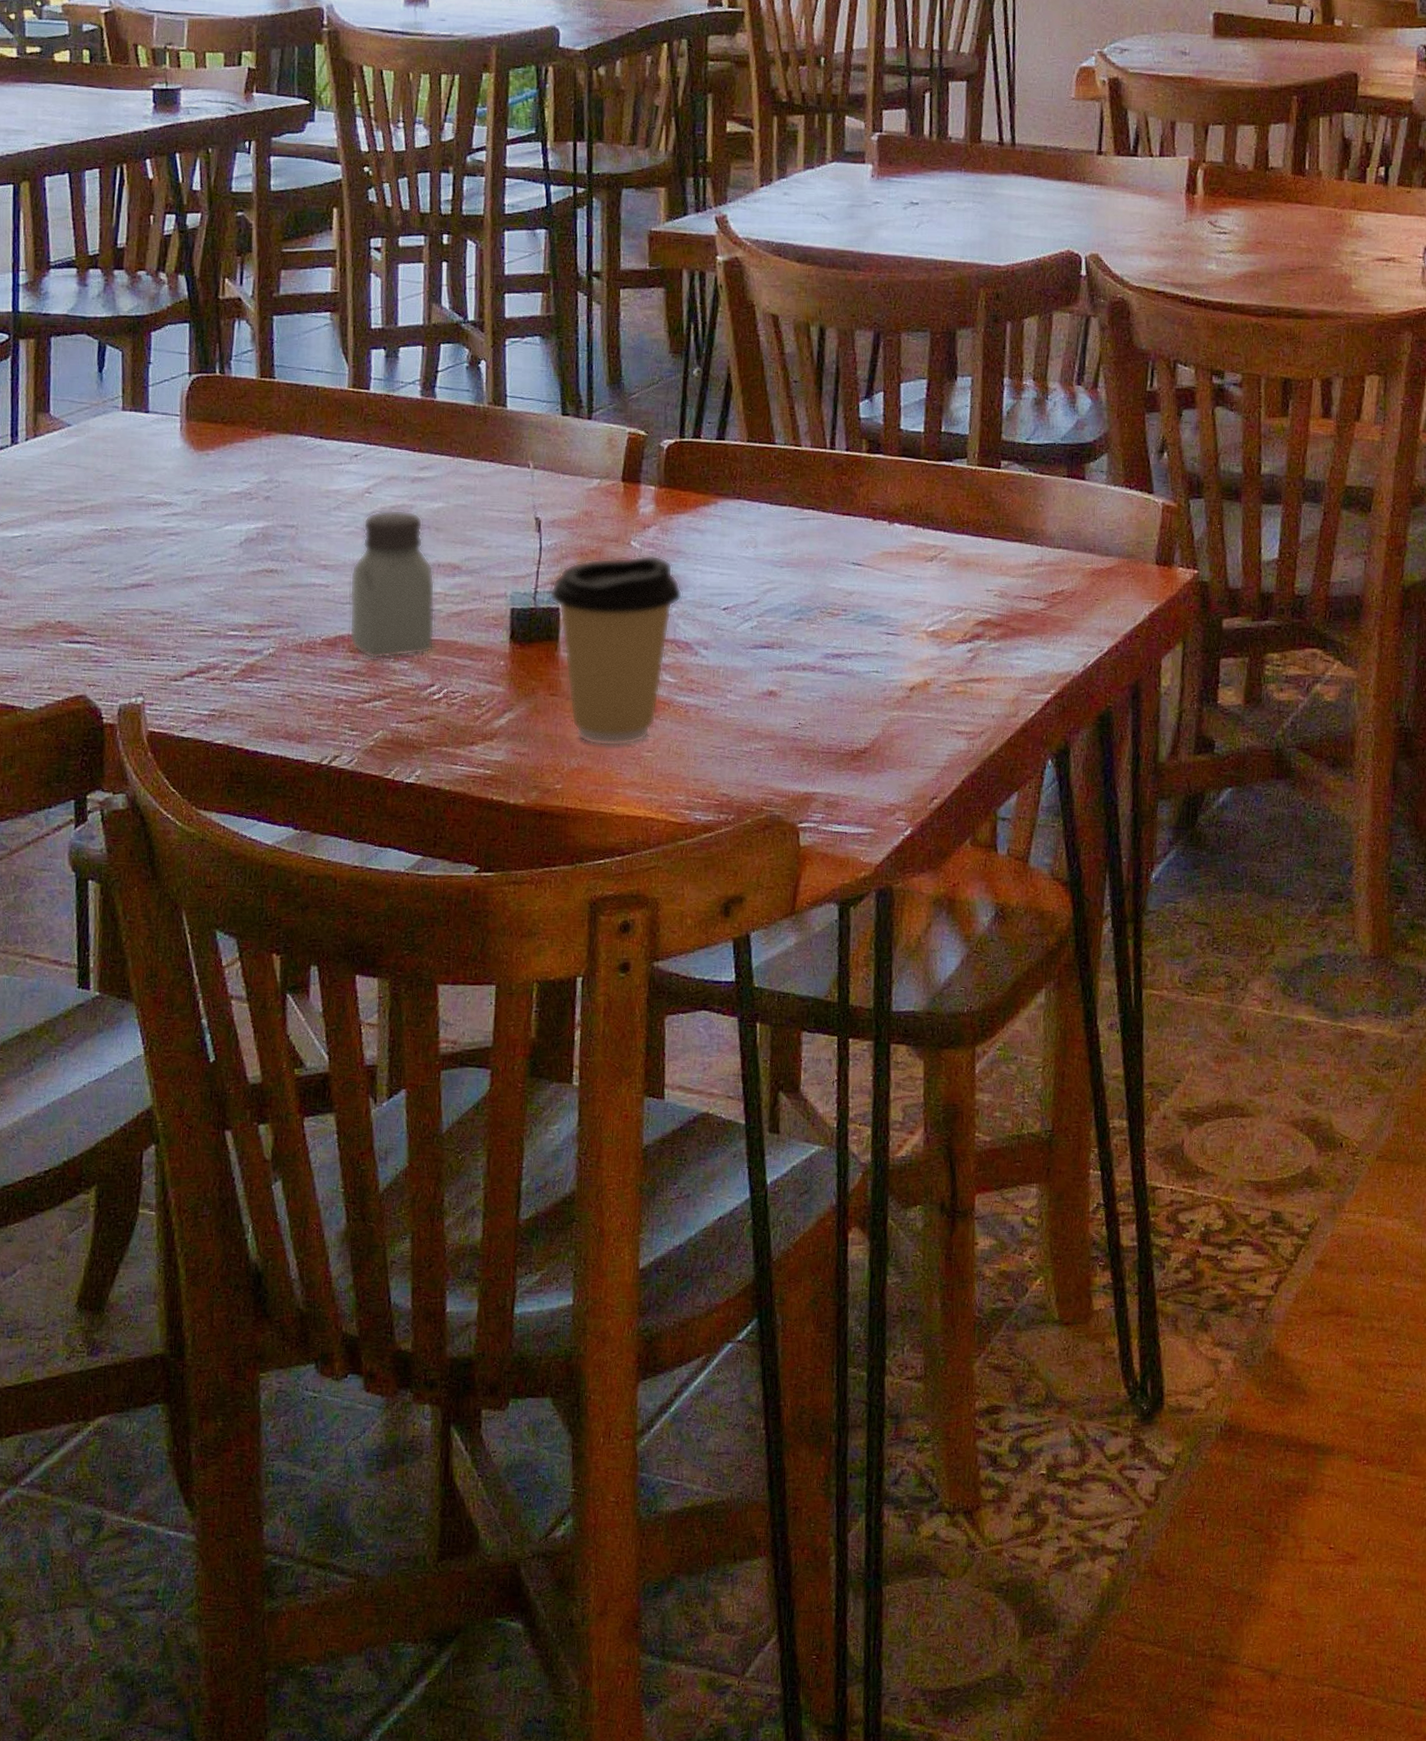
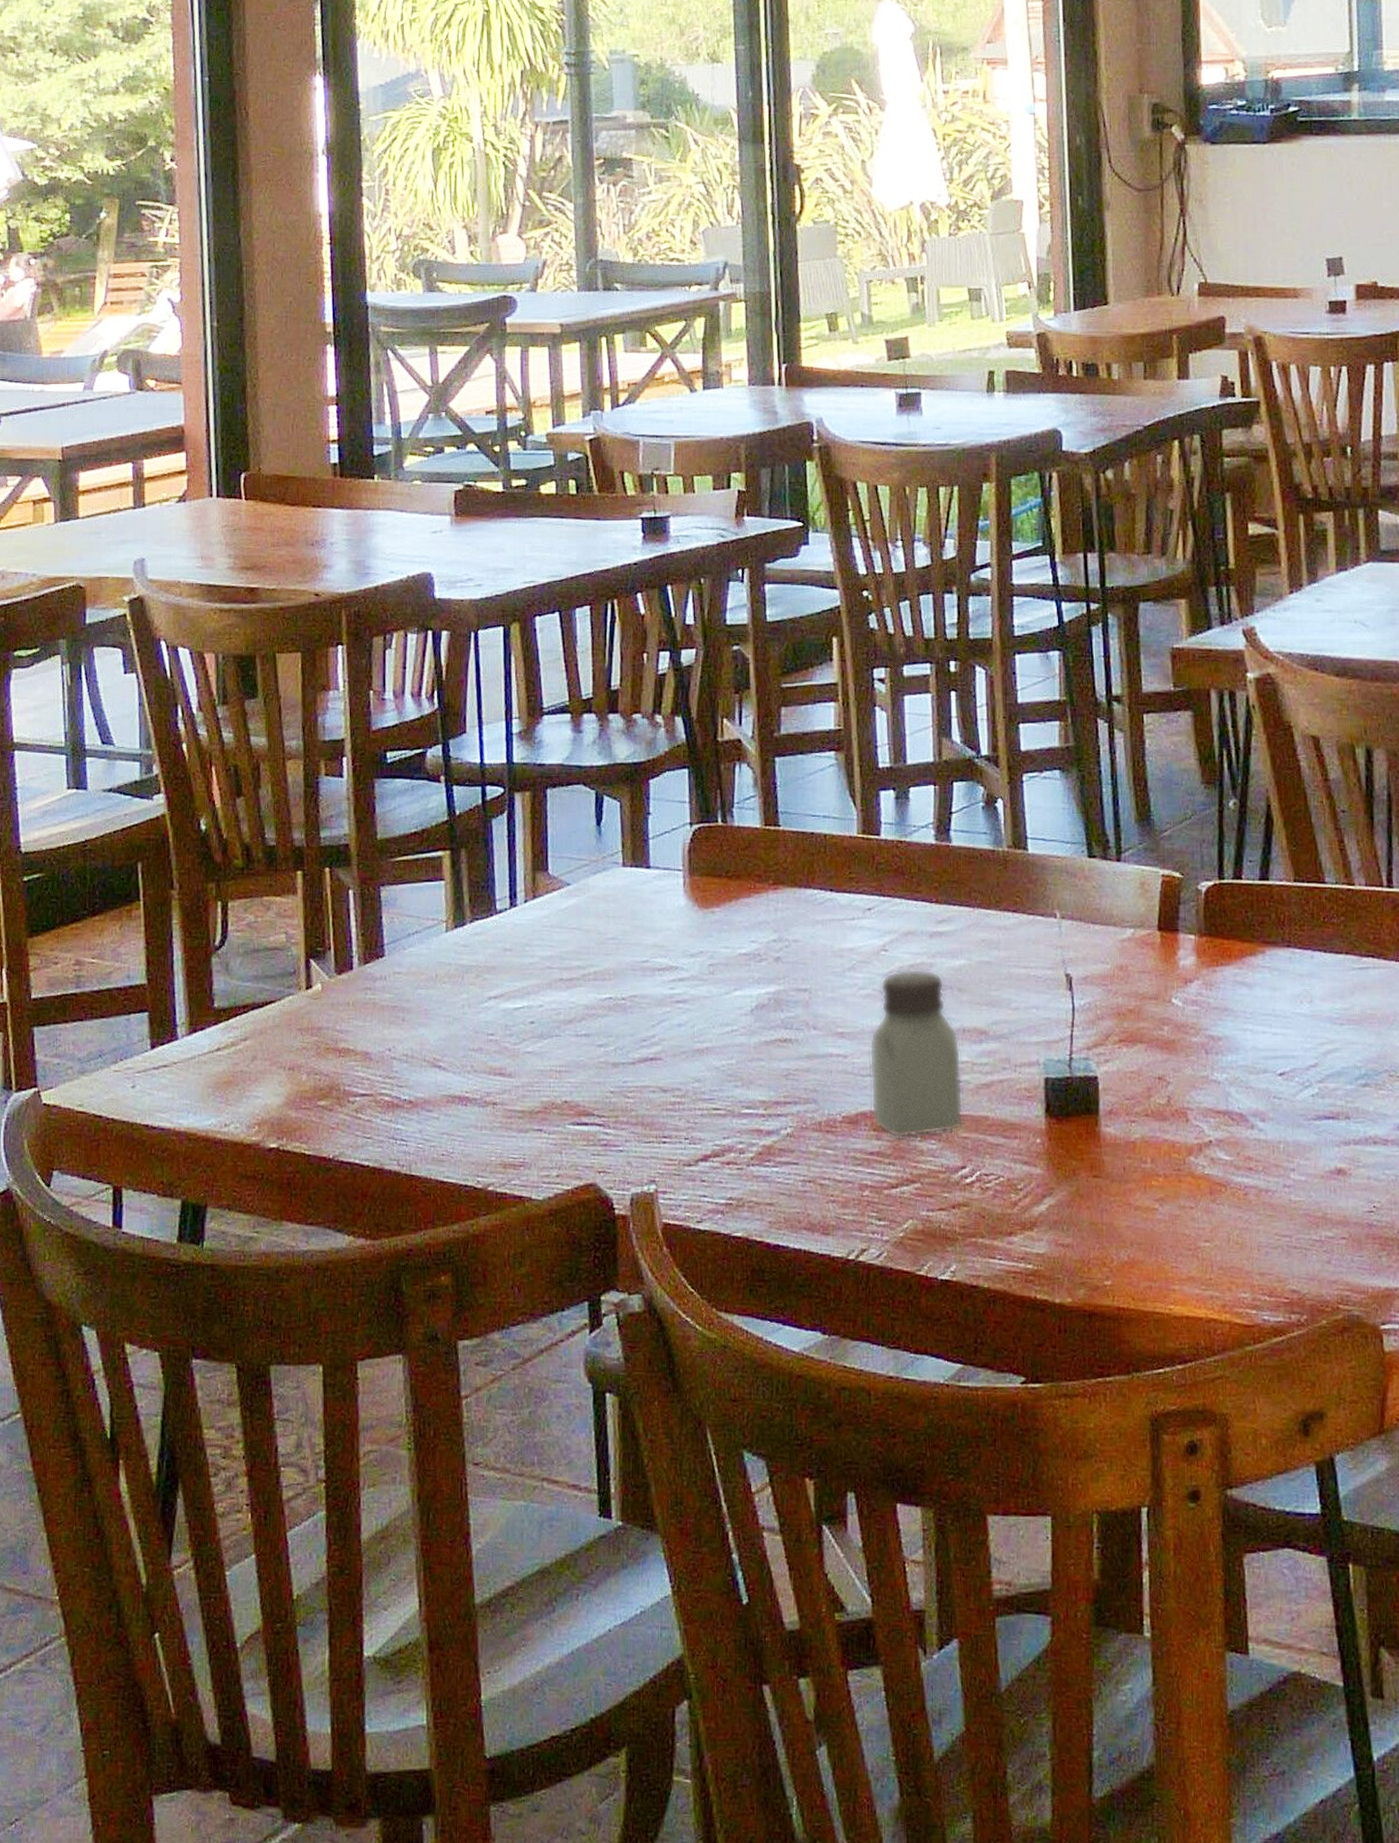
coffee cup: present [549,555,683,747] -> none [1085,1014,1233,1236]

